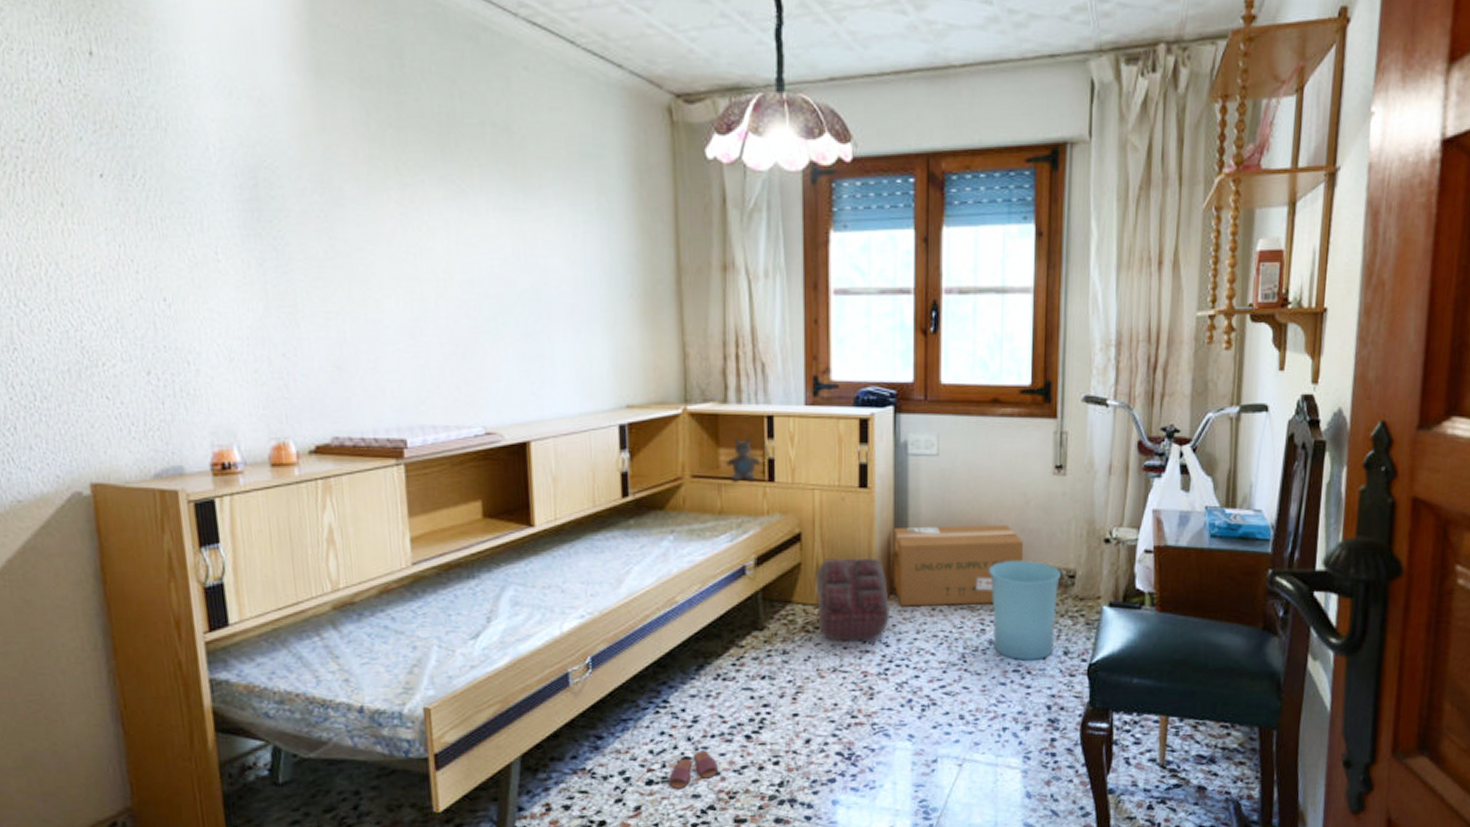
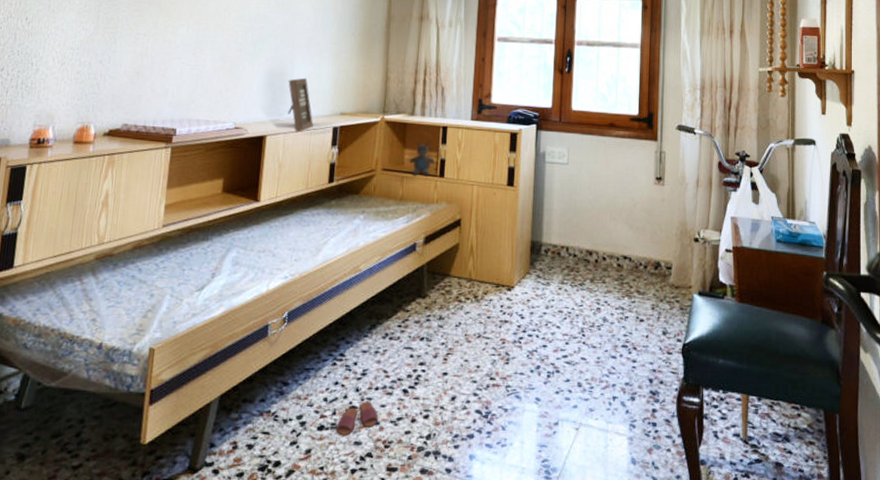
picture frame: none [549,360,592,435] -> present [288,77,314,133]
backpack: present [815,558,889,641] -> none [469,241,526,312]
box: present [892,524,1024,607] -> none [529,219,632,287]
waste bin: present [989,561,1062,661] -> none [604,252,661,338]

